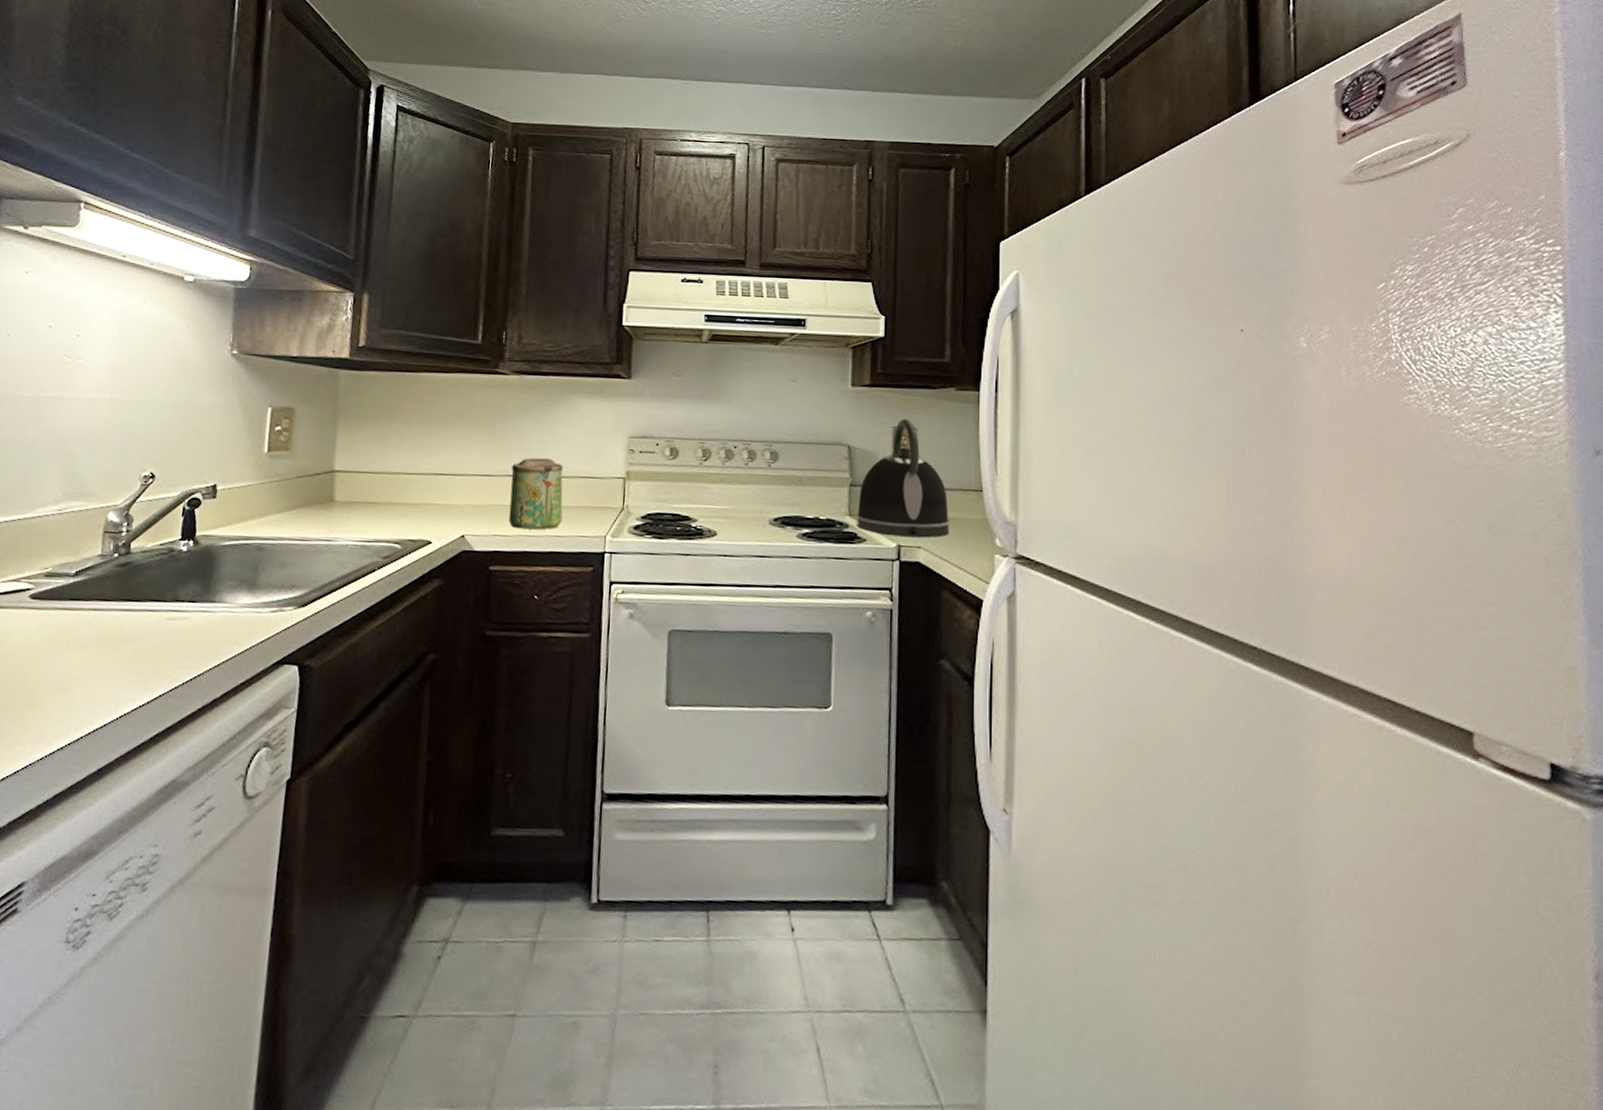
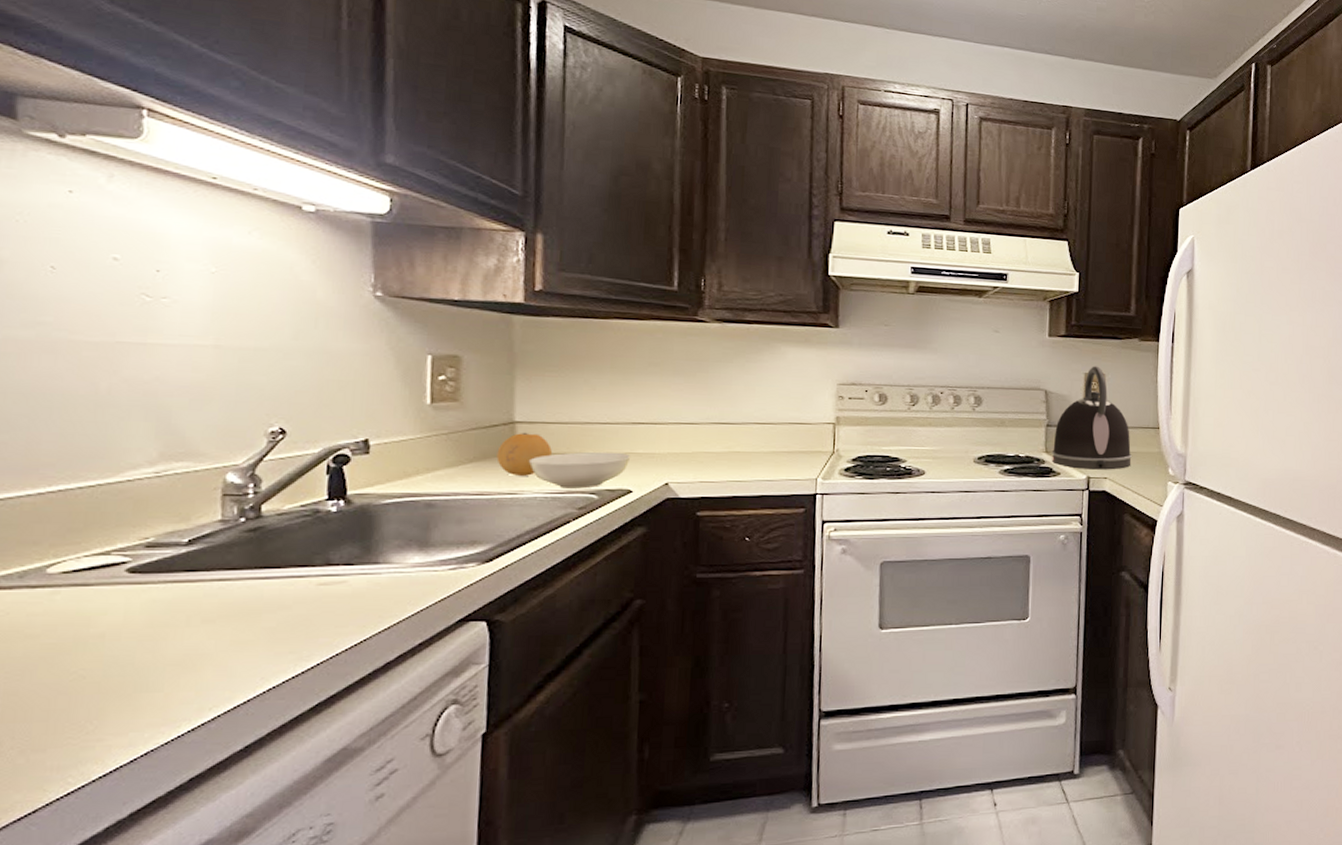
fruit: none [317,481,365,524] -> present [496,433,553,476]
bowl: none [343,501,433,538] -> present [528,451,631,489]
canister: present [508,457,564,530] -> none [715,405,772,475]

